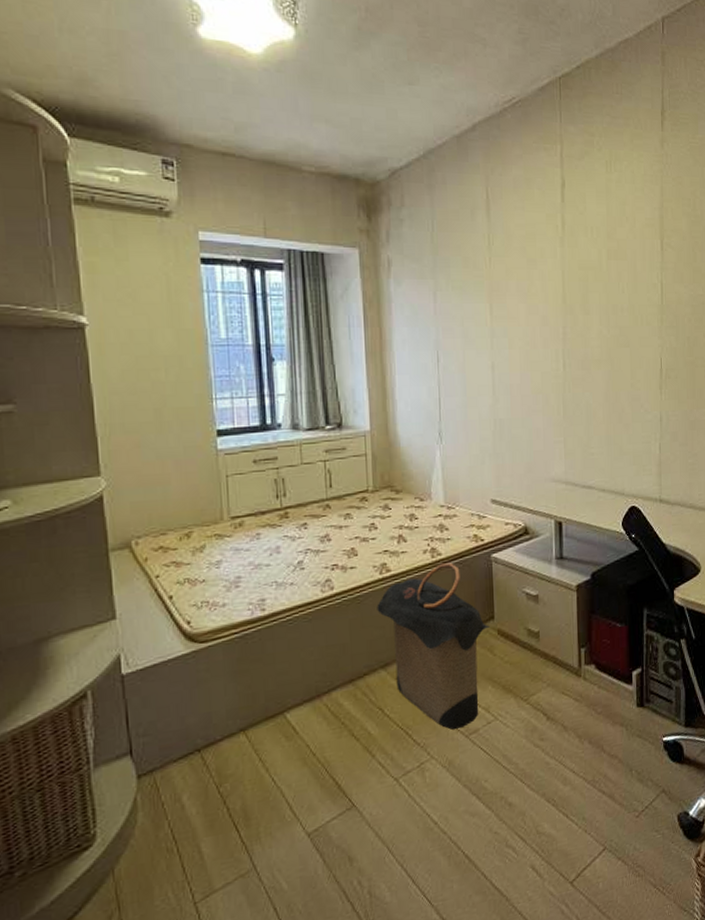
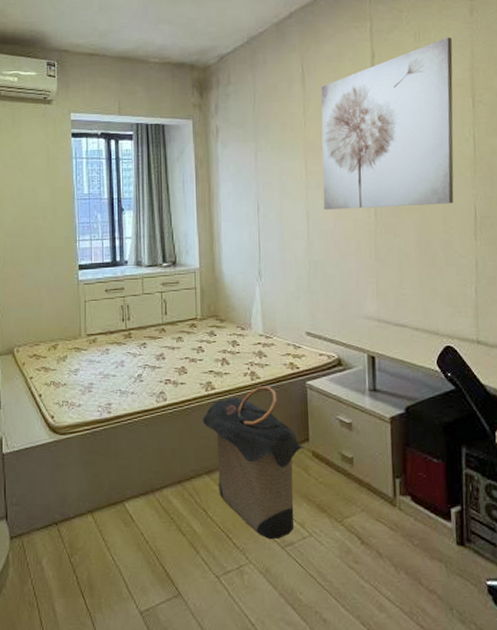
wall art: none [507,169,643,361] -> present [321,37,454,210]

